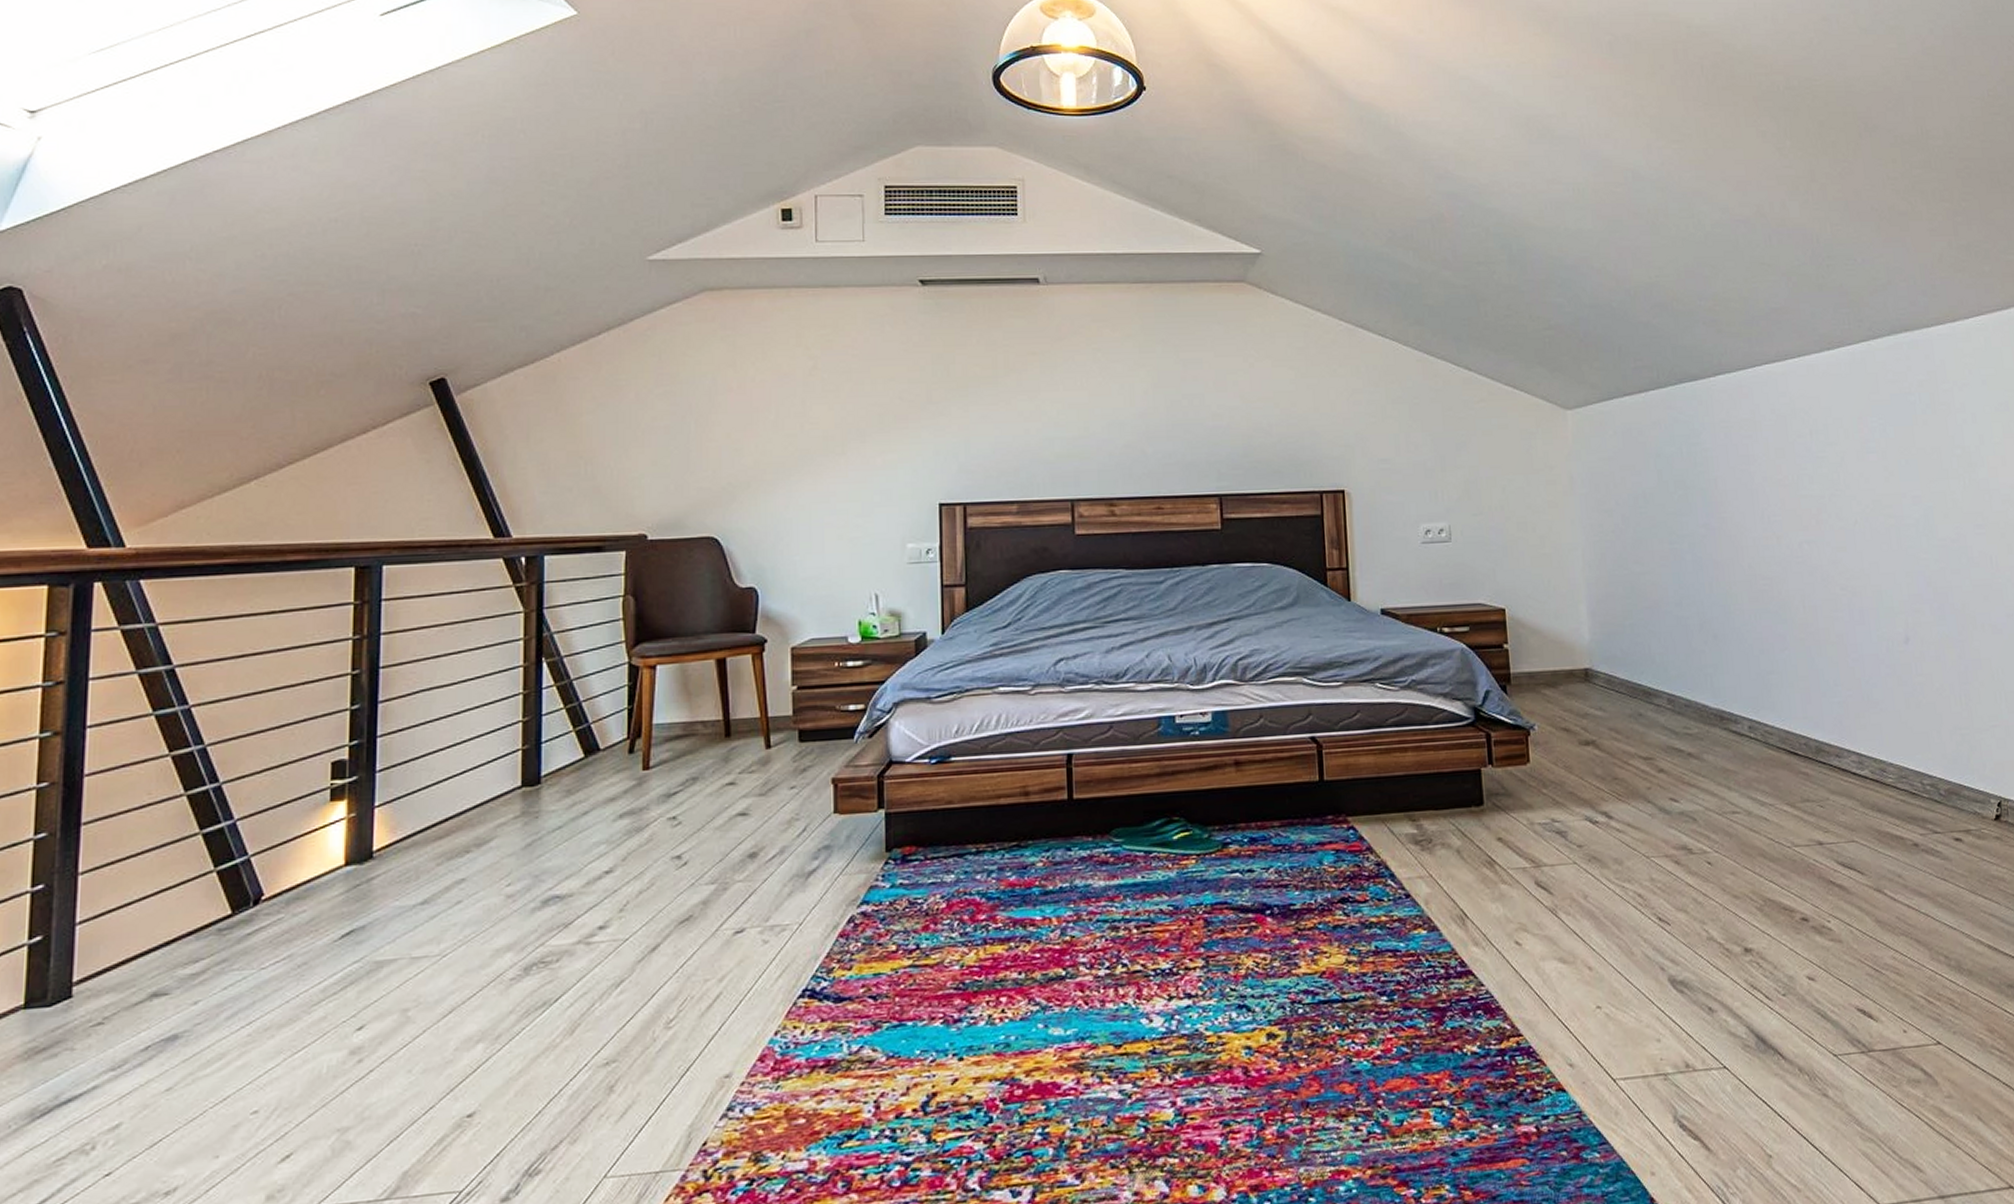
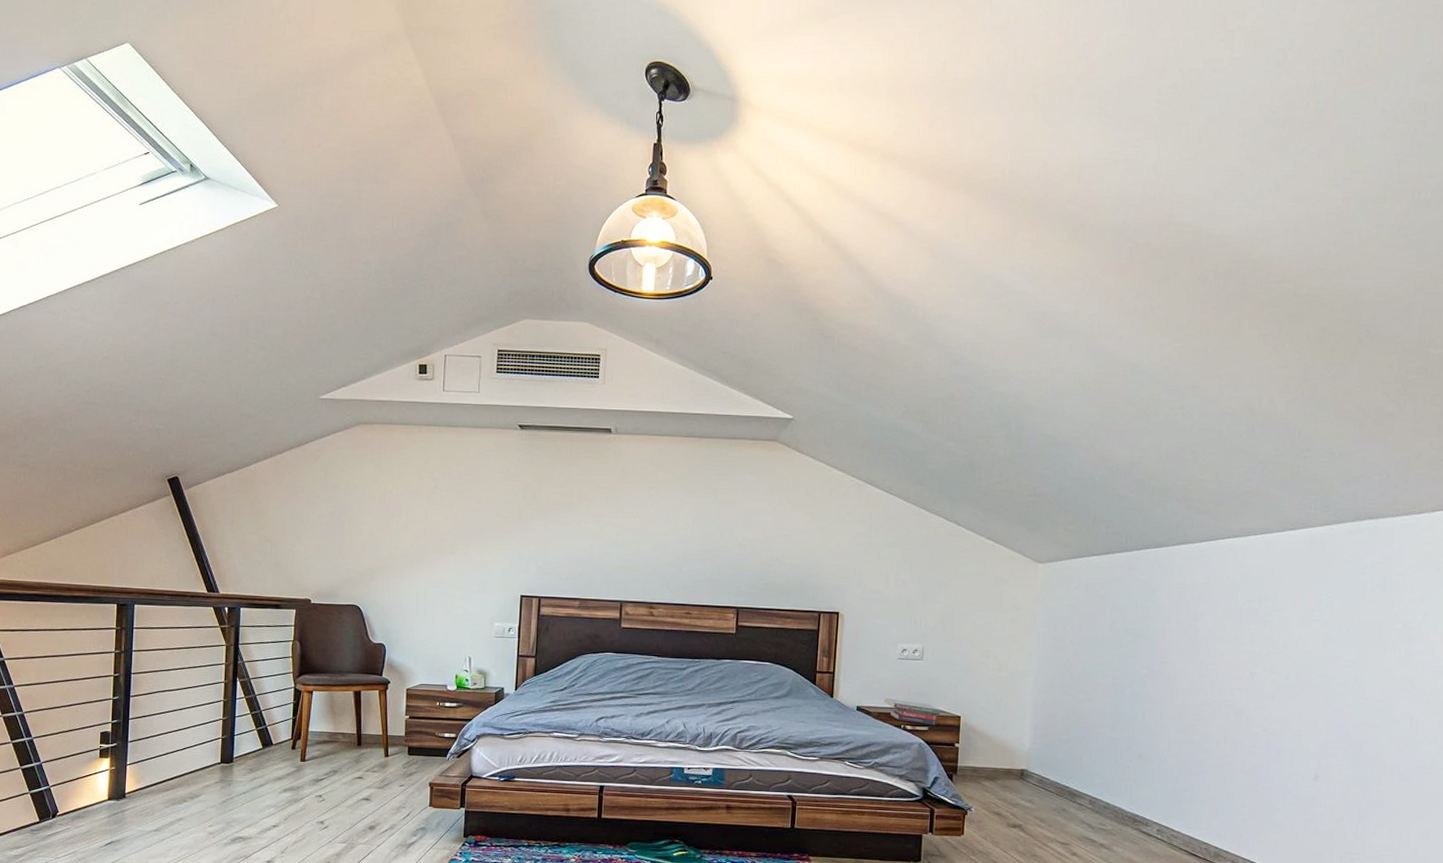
books: none [1412,594,1482,625] -> present [884,698,941,726]

